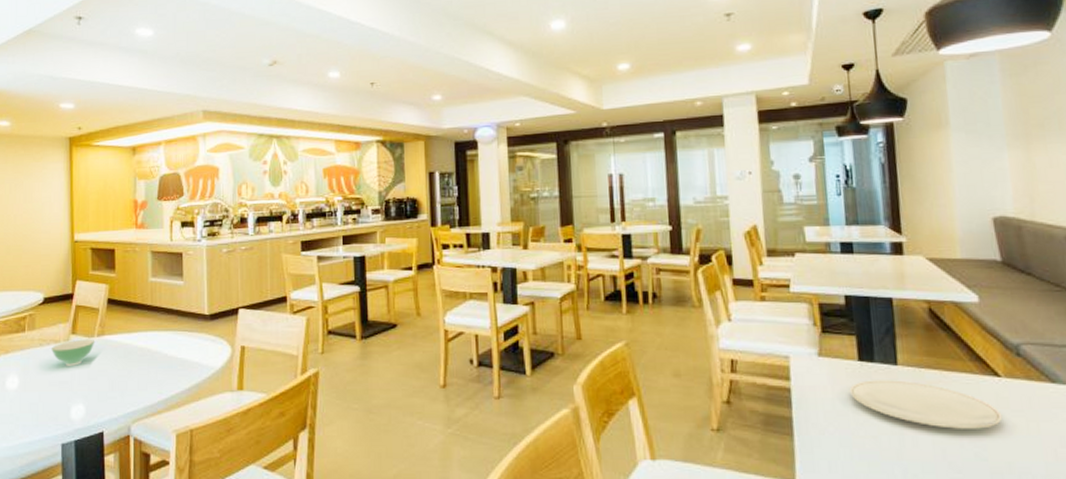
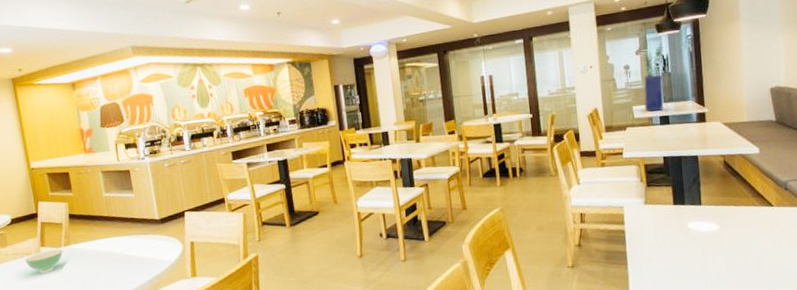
vase: none [819,151,846,235] -> present [643,44,664,112]
plate: present [849,380,1003,429] -> none [667,216,774,248]

